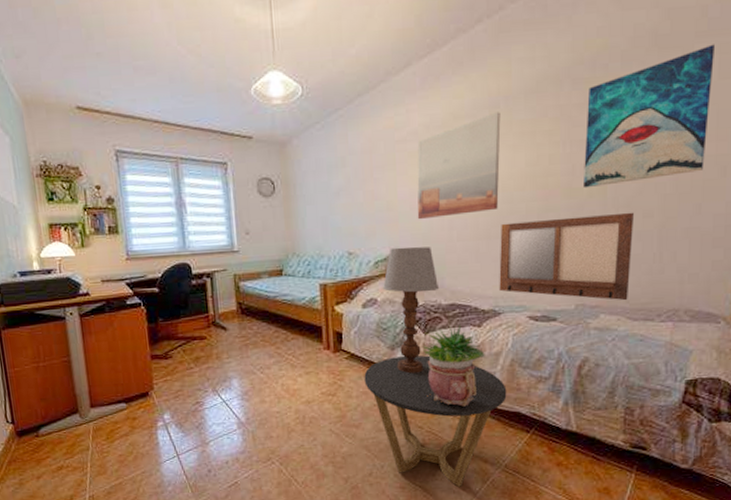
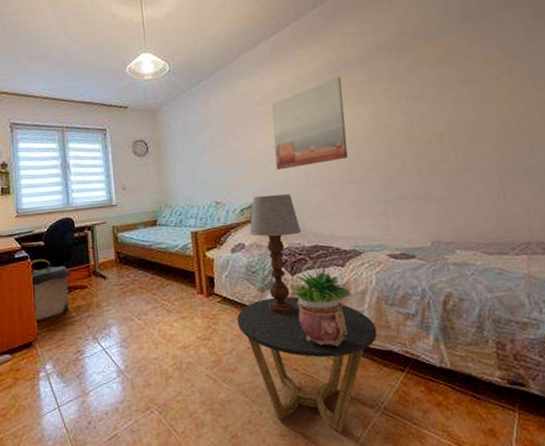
laundry hamper: none [143,306,190,371] -> present [30,258,72,321]
writing board: present [499,212,634,301] -> none [352,155,480,237]
wall art: present [582,44,715,189] -> none [415,14,528,137]

